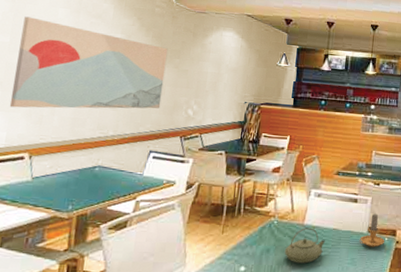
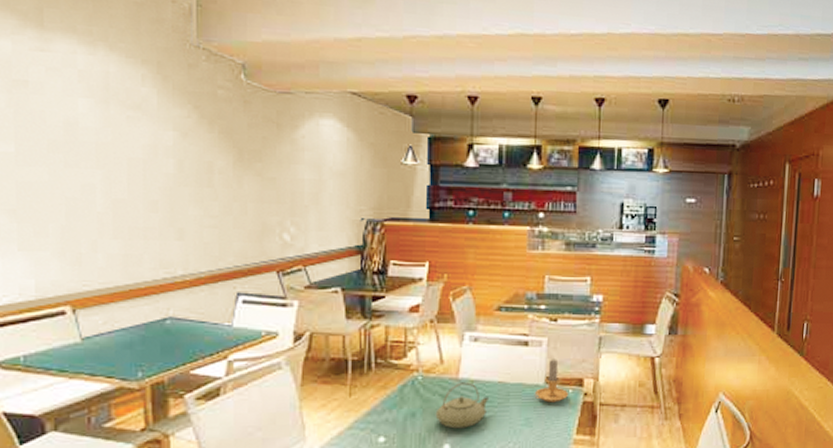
wall art: present [9,16,168,109] -> none [30,113,244,245]

